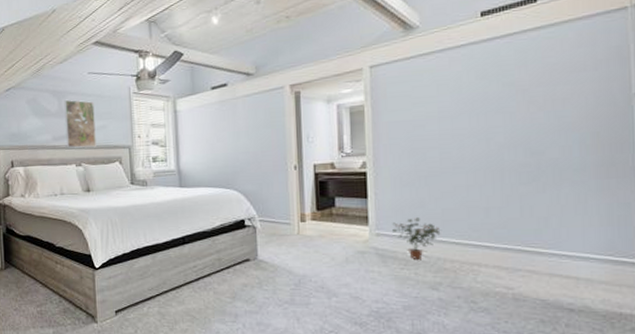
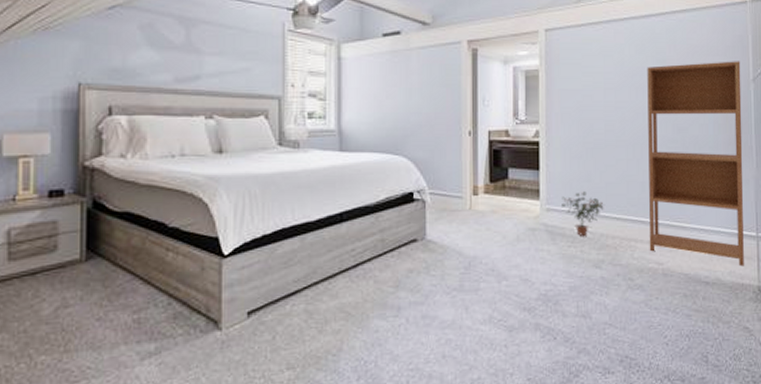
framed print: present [64,99,96,148] -> none [193,29,236,94]
bookcase: none [490,74,623,295] -> present [647,61,744,267]

